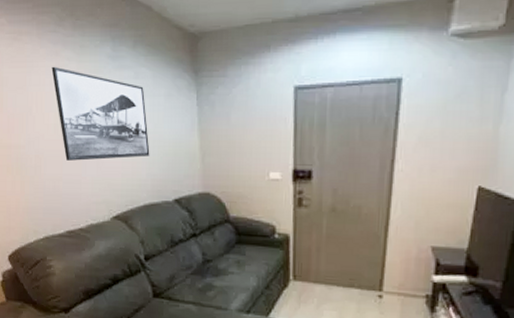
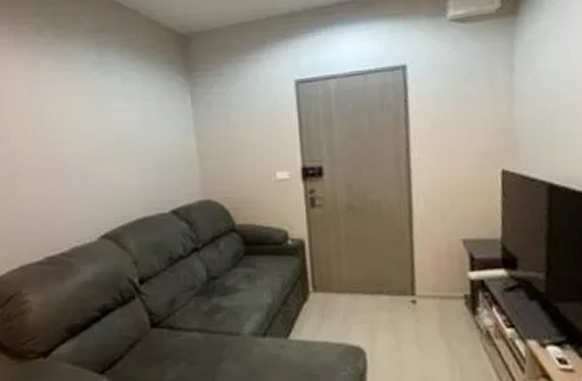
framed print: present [51,66,150,161] -> none [30,76,142,177]

